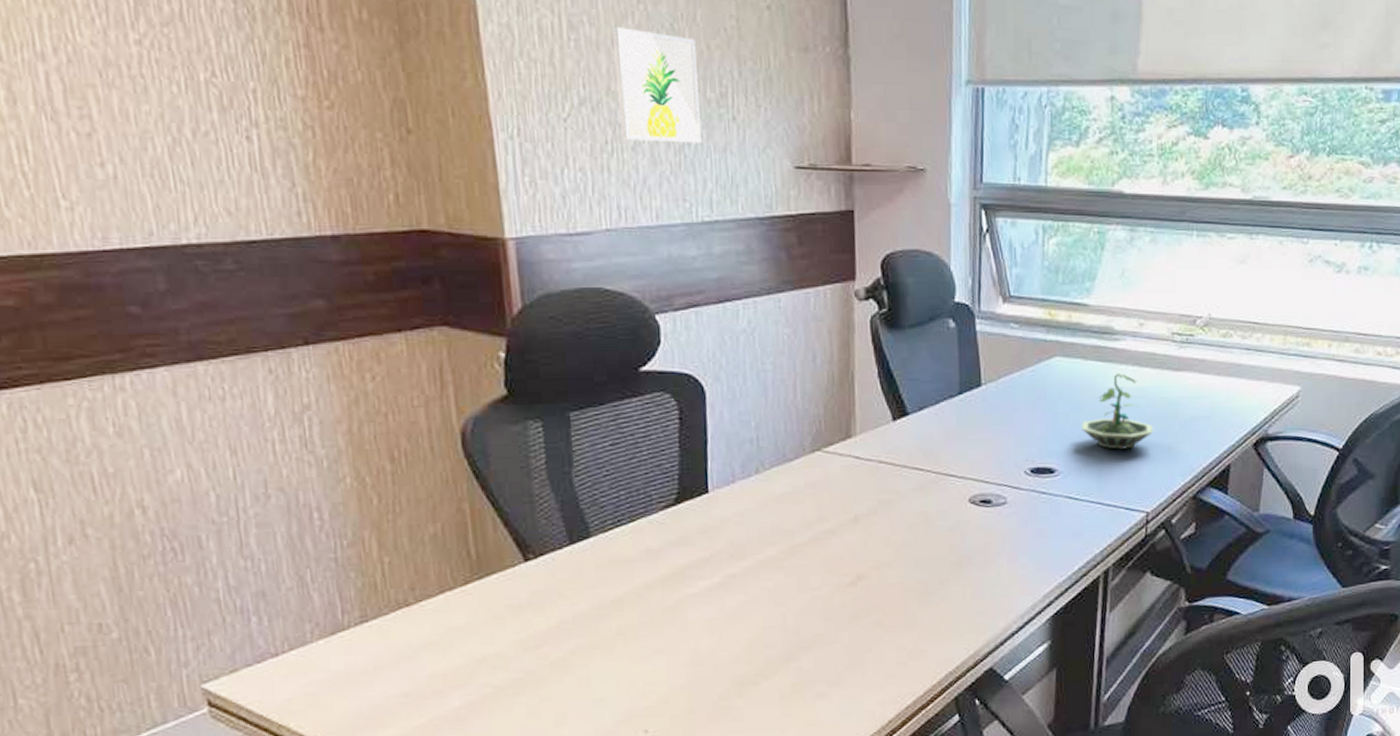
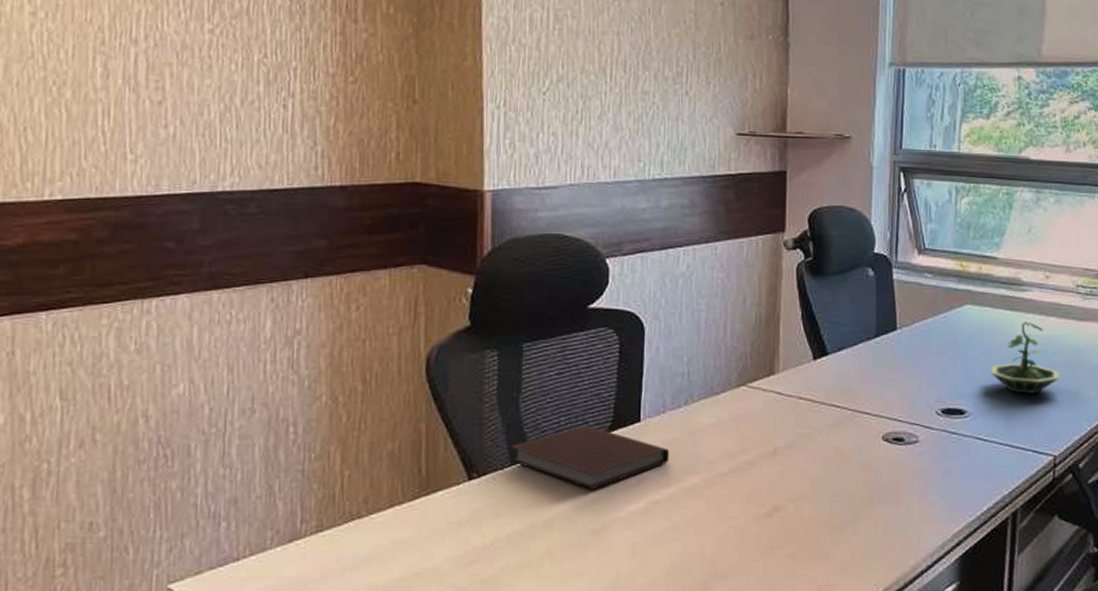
notebook: none [567,499,742,566] -> present [510,425,669,489]
wall art: present [612,27,701,143] -> none [590,19,659,113]

